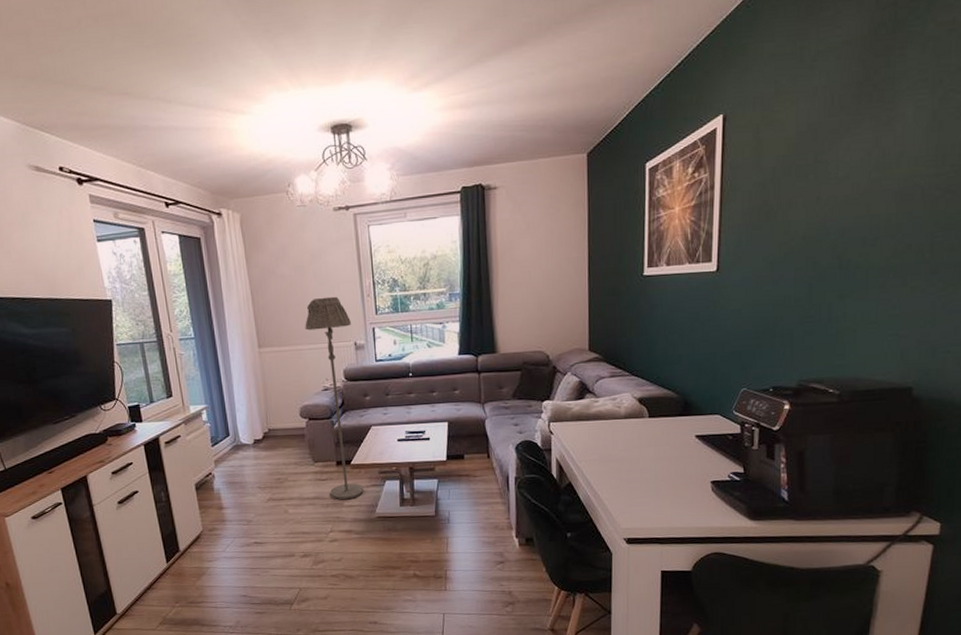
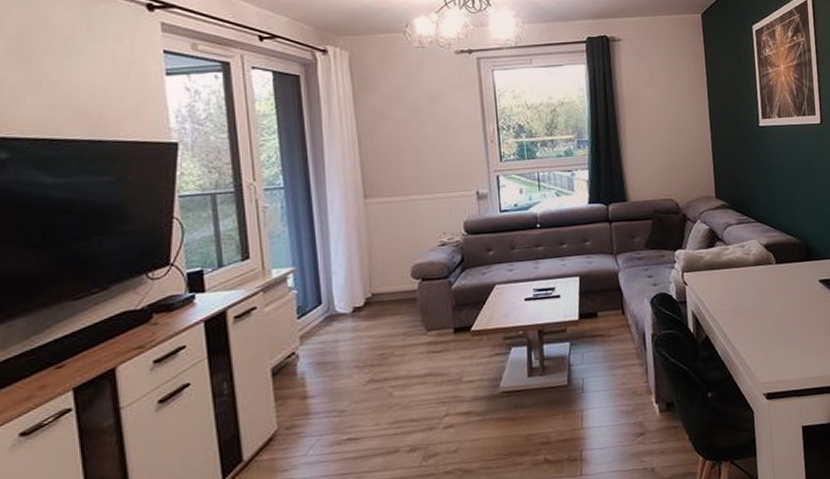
floor lamp: present [305,296,364,499] -> none [420,142,486,375]

